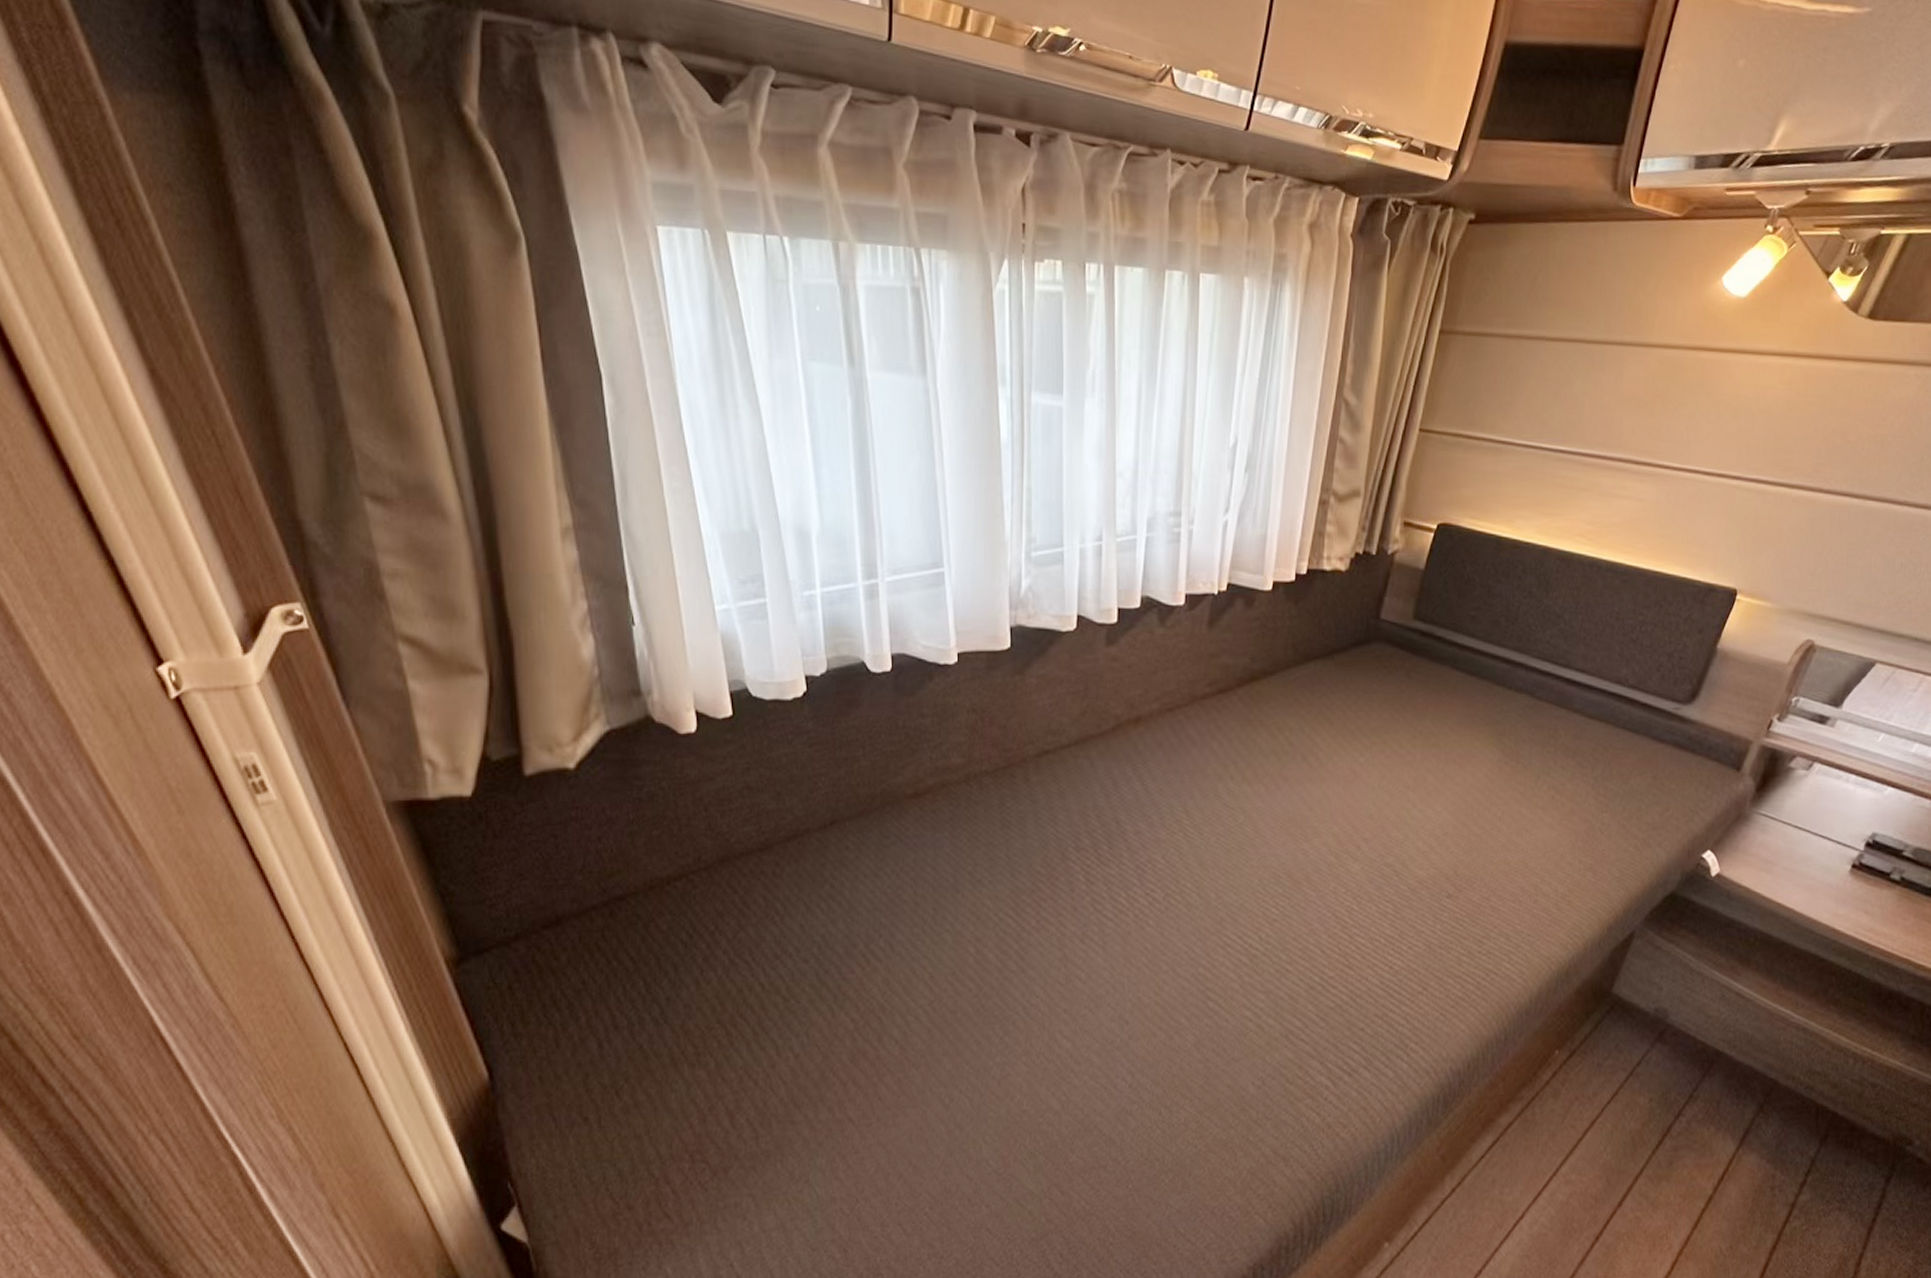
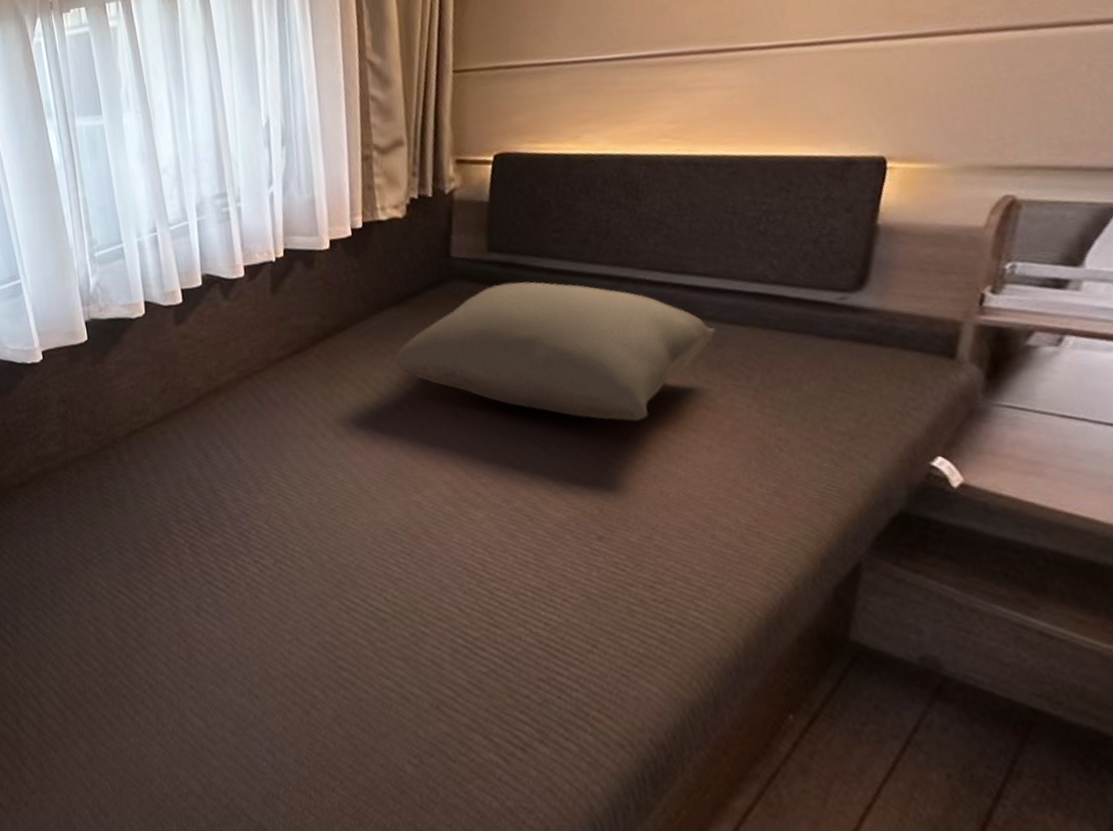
pillow: none [1310,652,1580,795] -> present [394,282,718,421]

